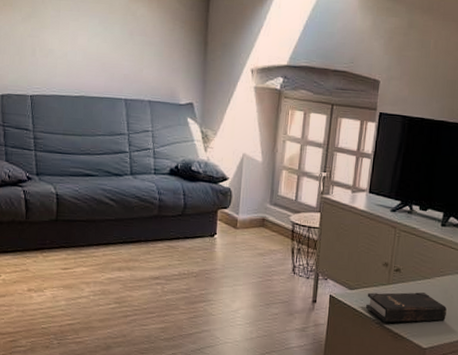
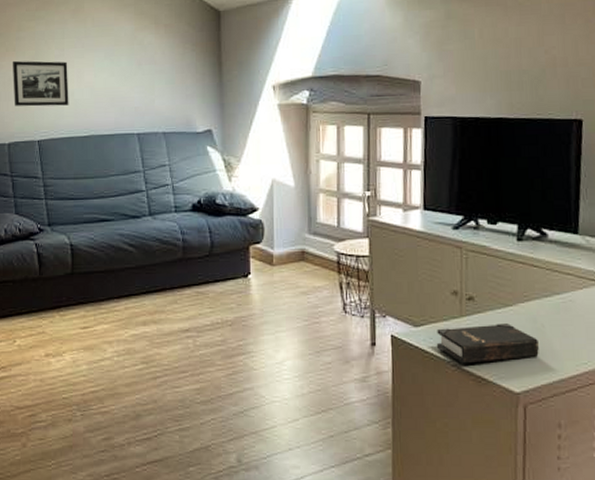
picture frame: none [8,16,63,65] -> present [13,61,69,107]

